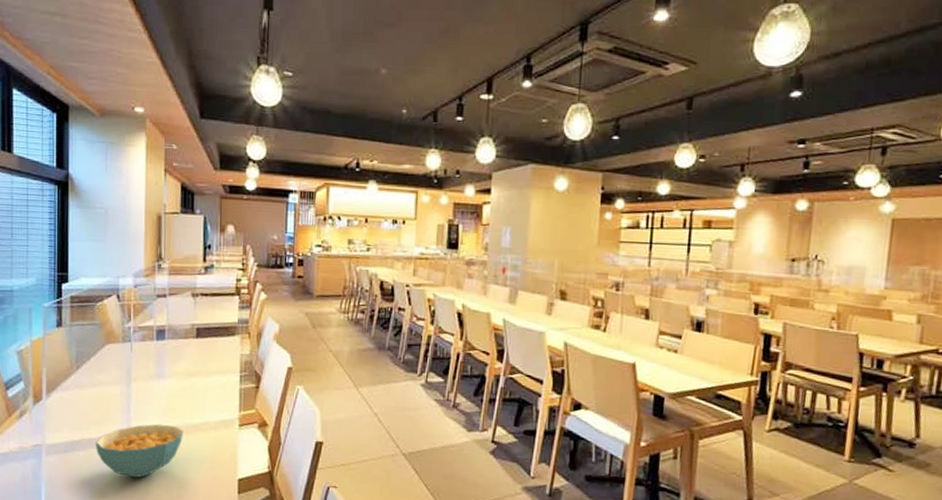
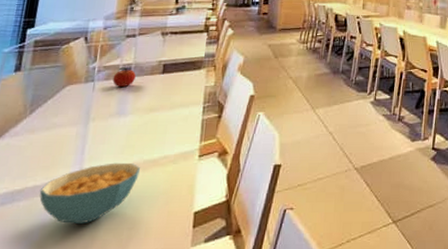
fruit: none [148,329,170,349] -> present [113,67,136,87]

